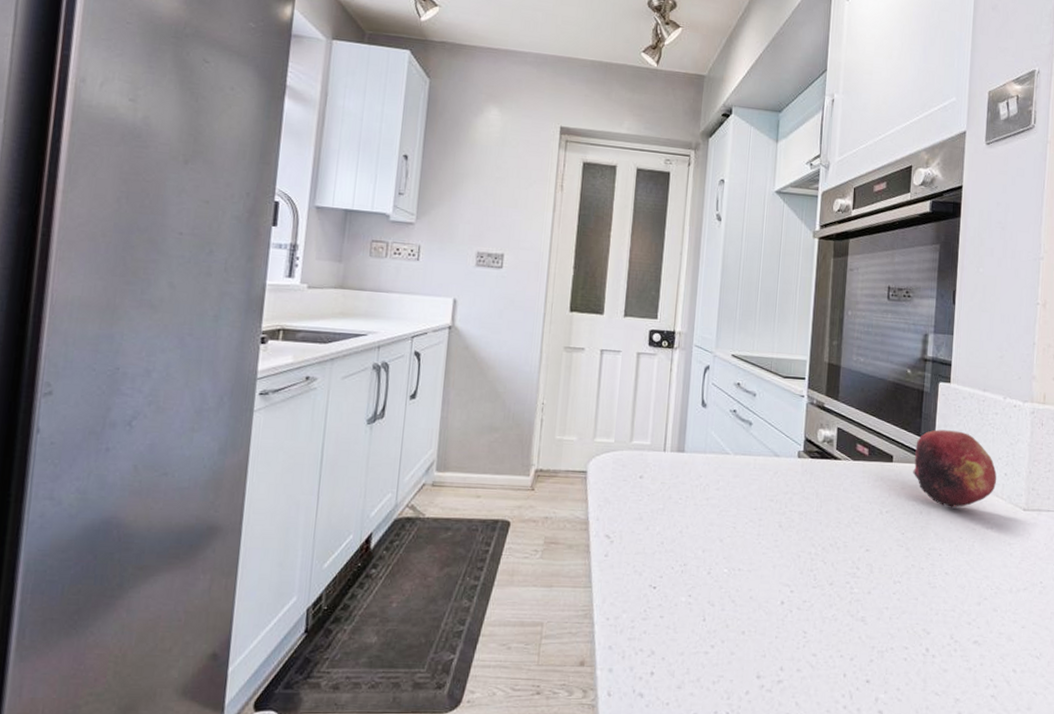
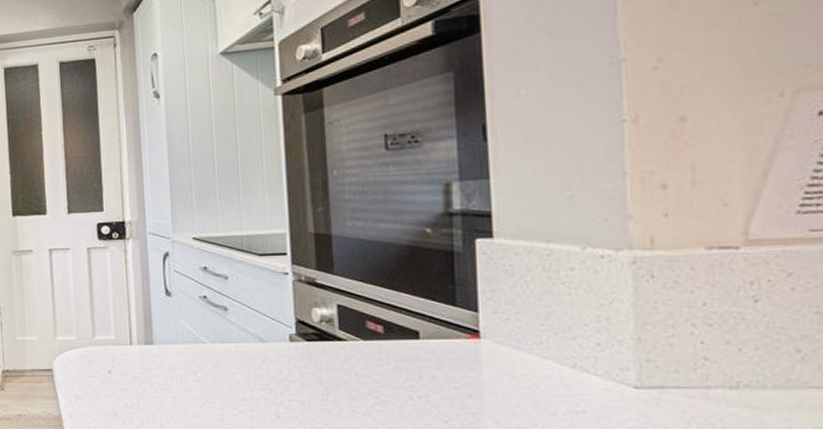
fruit: present [913,429,997,508] -> none [450,295,583,388]

